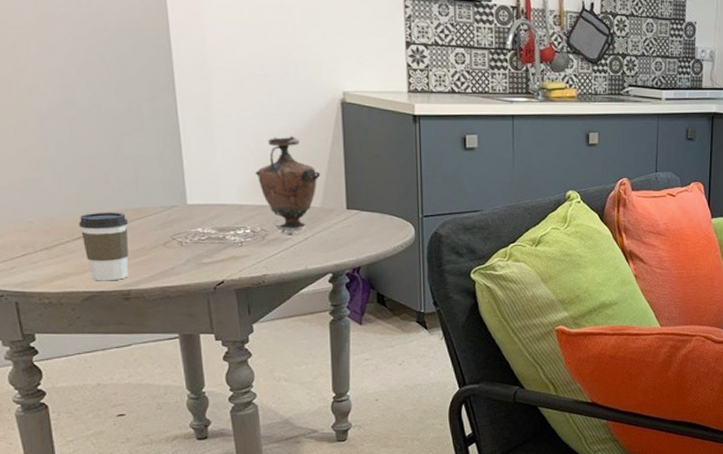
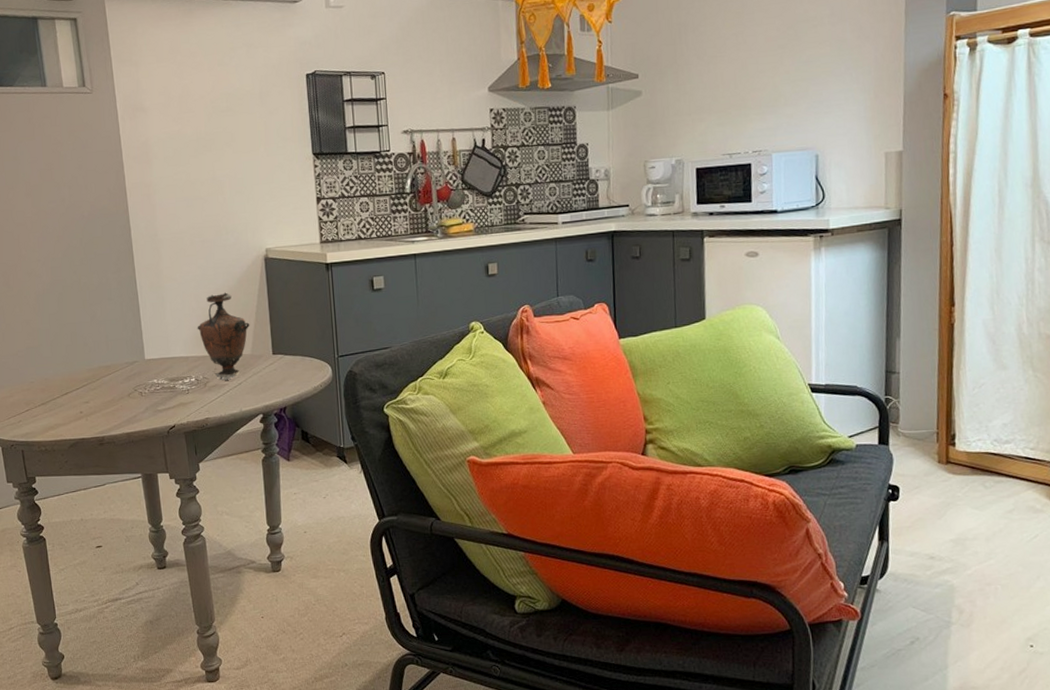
coffee cup: present [79,212,129,281] -> none [65,369,102,430]

